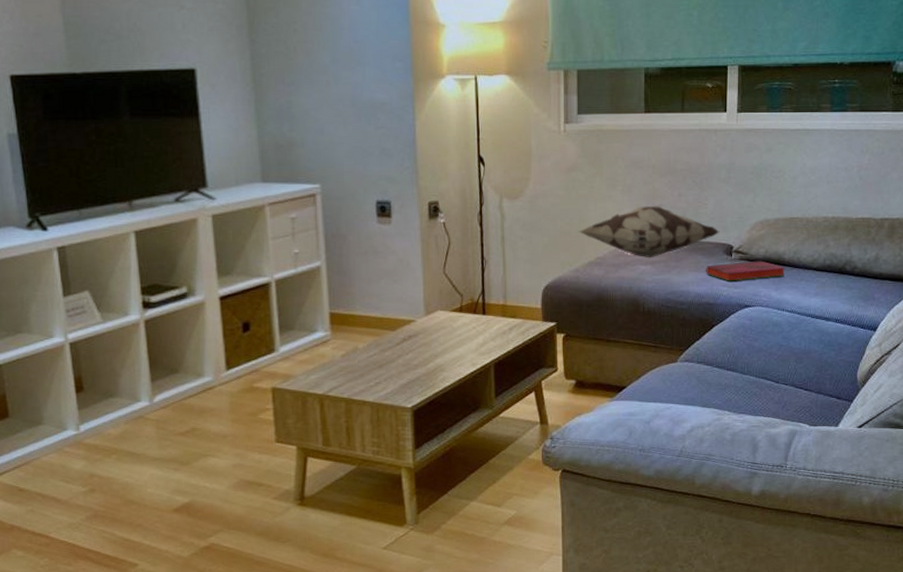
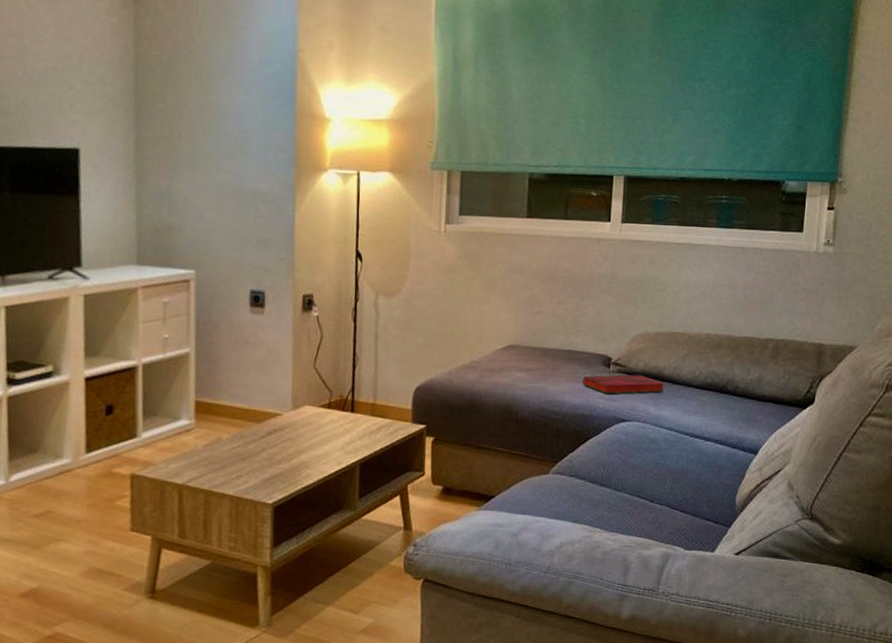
decorative pillow: present [578,205,720,257] -> none [454,311,599,364]

